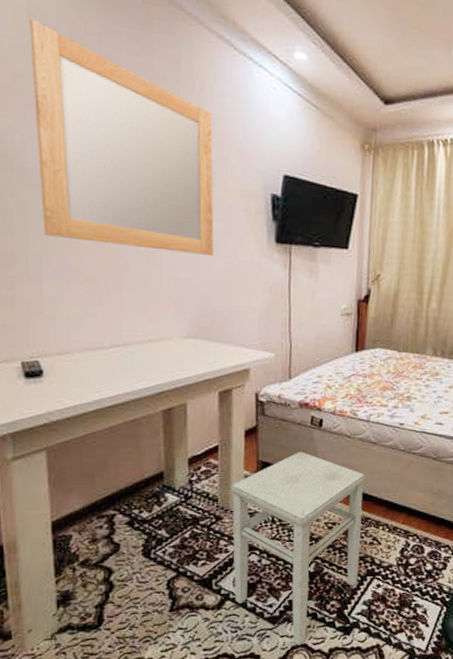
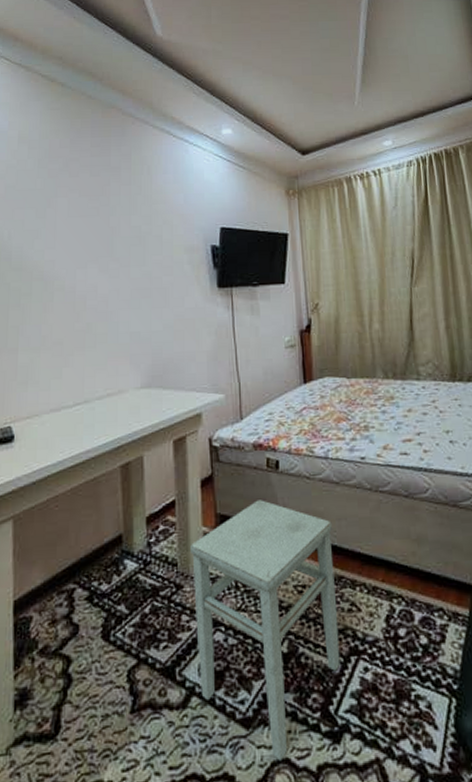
home mirror: present [30,18,214,256] -> none [19,145,163,310]

